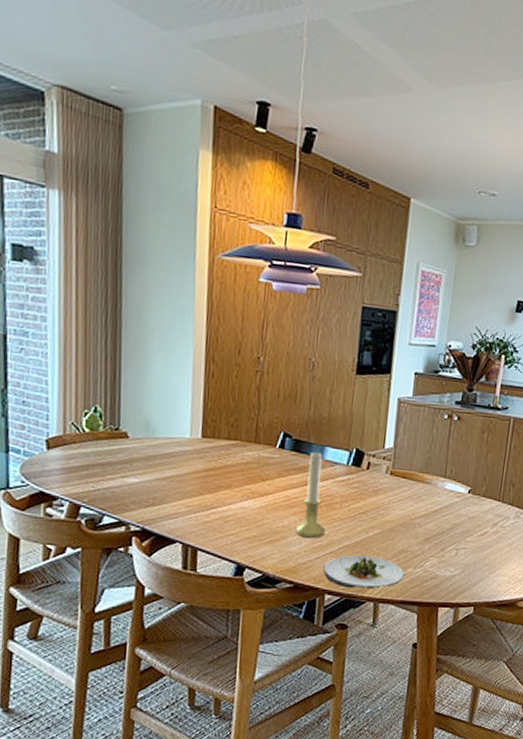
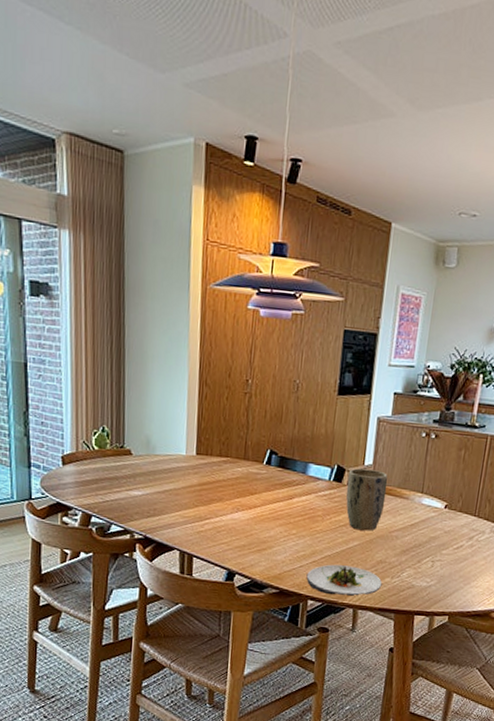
candle holder: present [295,450,326,538] -> none [281,466,309,548]
plant pot: none [365,452,409,519] -> present [346,468,388,531]

